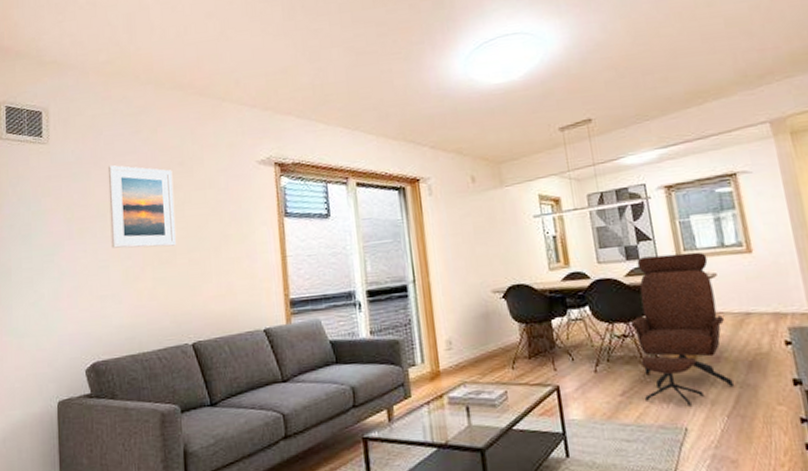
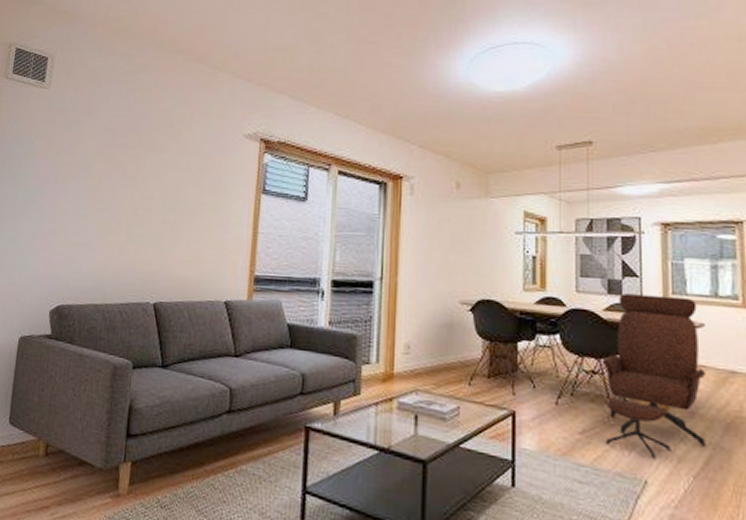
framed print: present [107,164,177,248] -> none [92,117,161,205]

